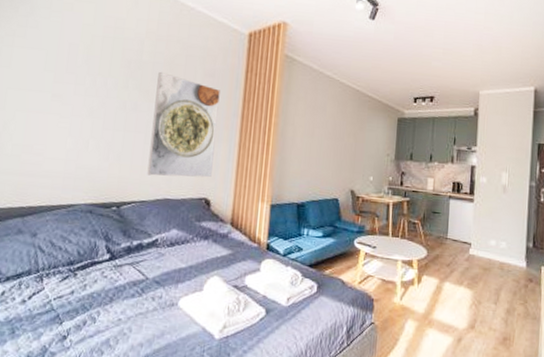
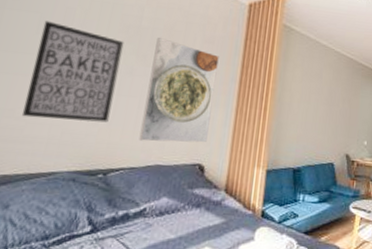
wall art: none [39,58,127,158] -> present [21,21,124,123]

